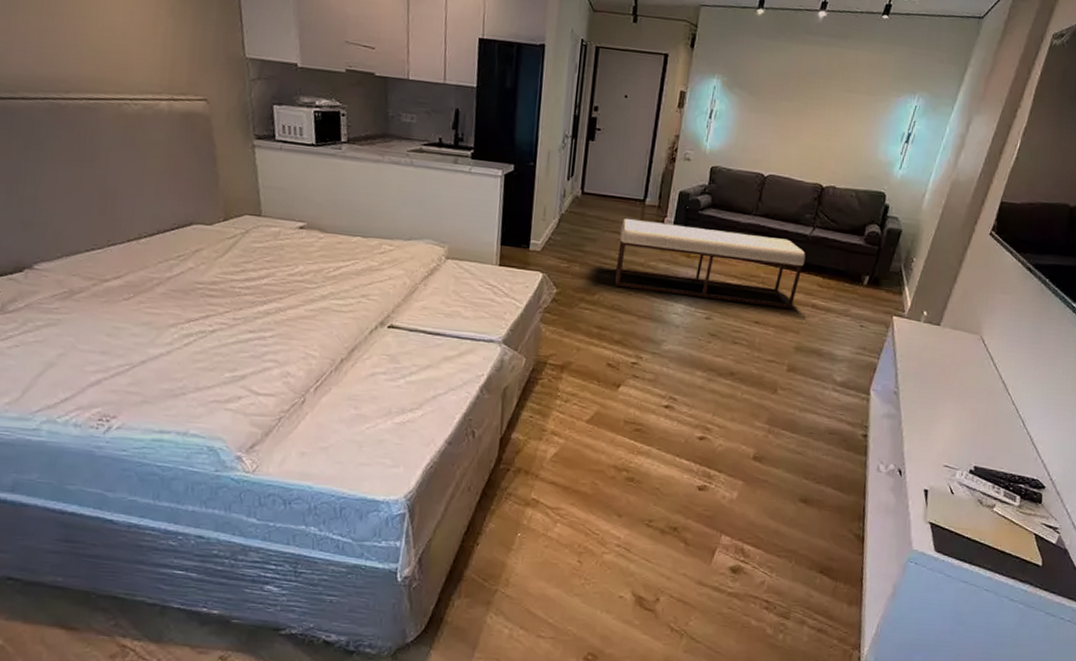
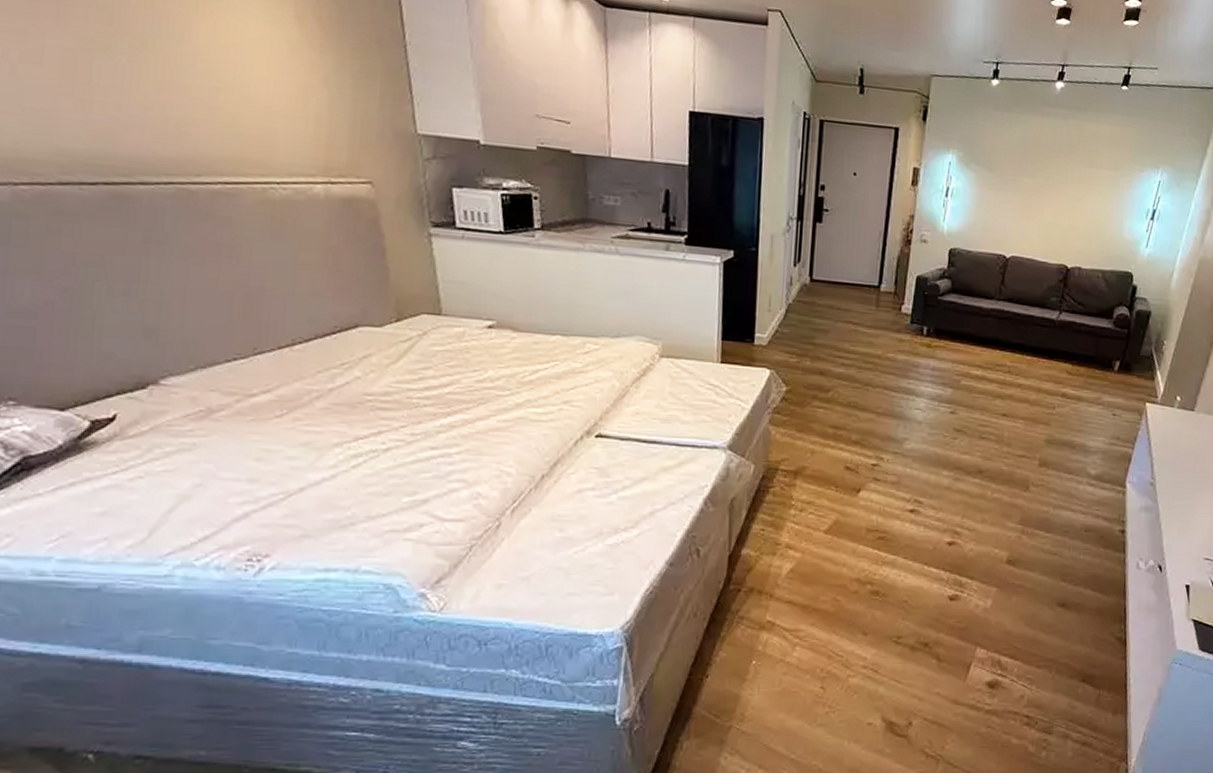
bench: present [615,219,806,309] -> none [850,307,1053,399]

